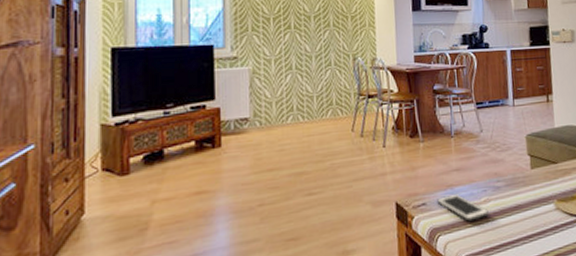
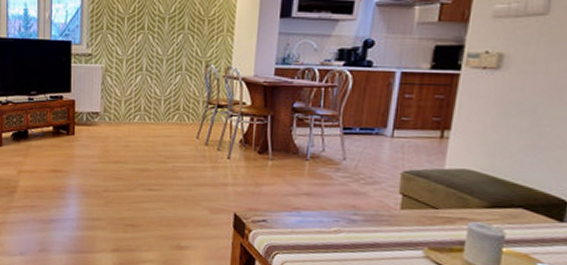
cell phone: present [437,193,489,222] -> none [279,217,338,248]

